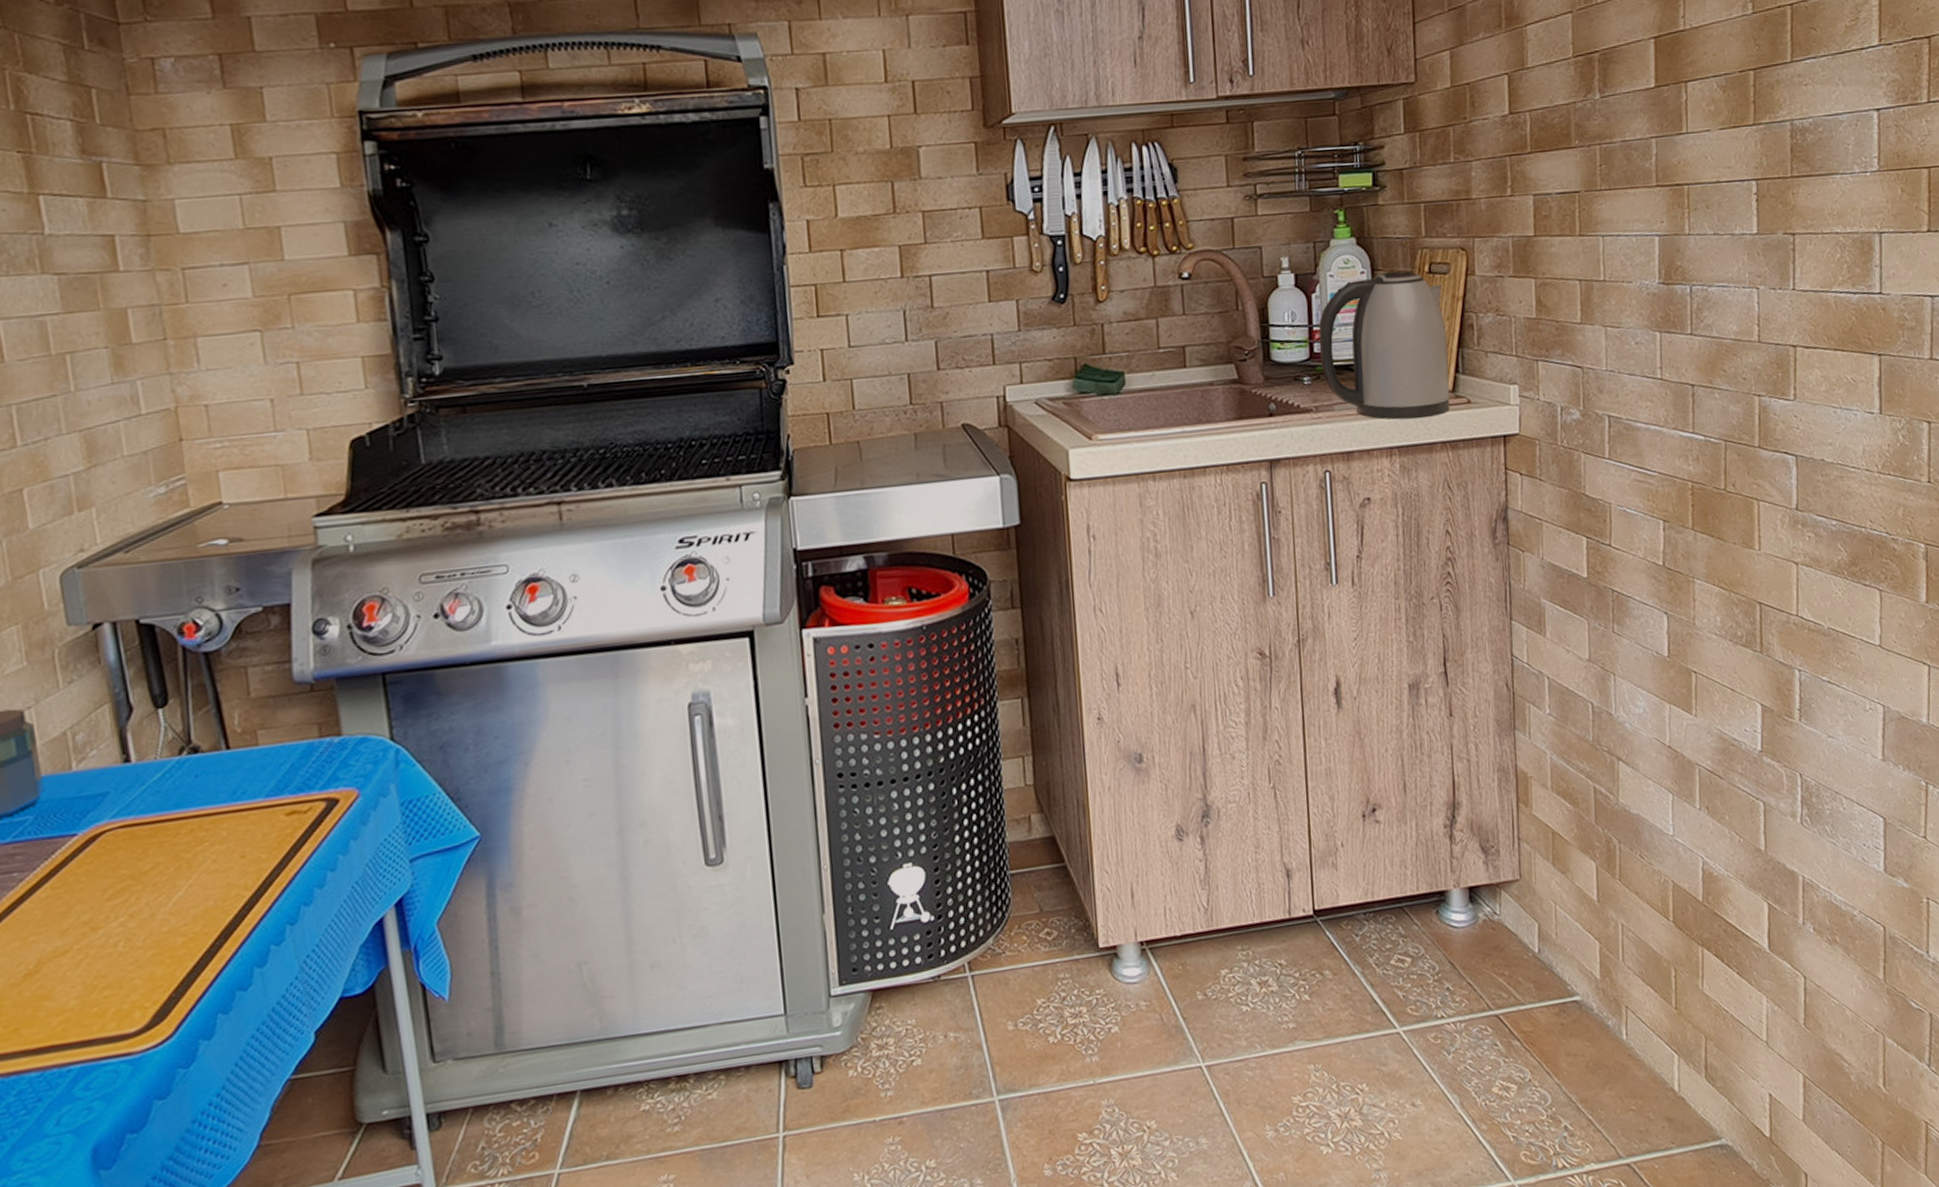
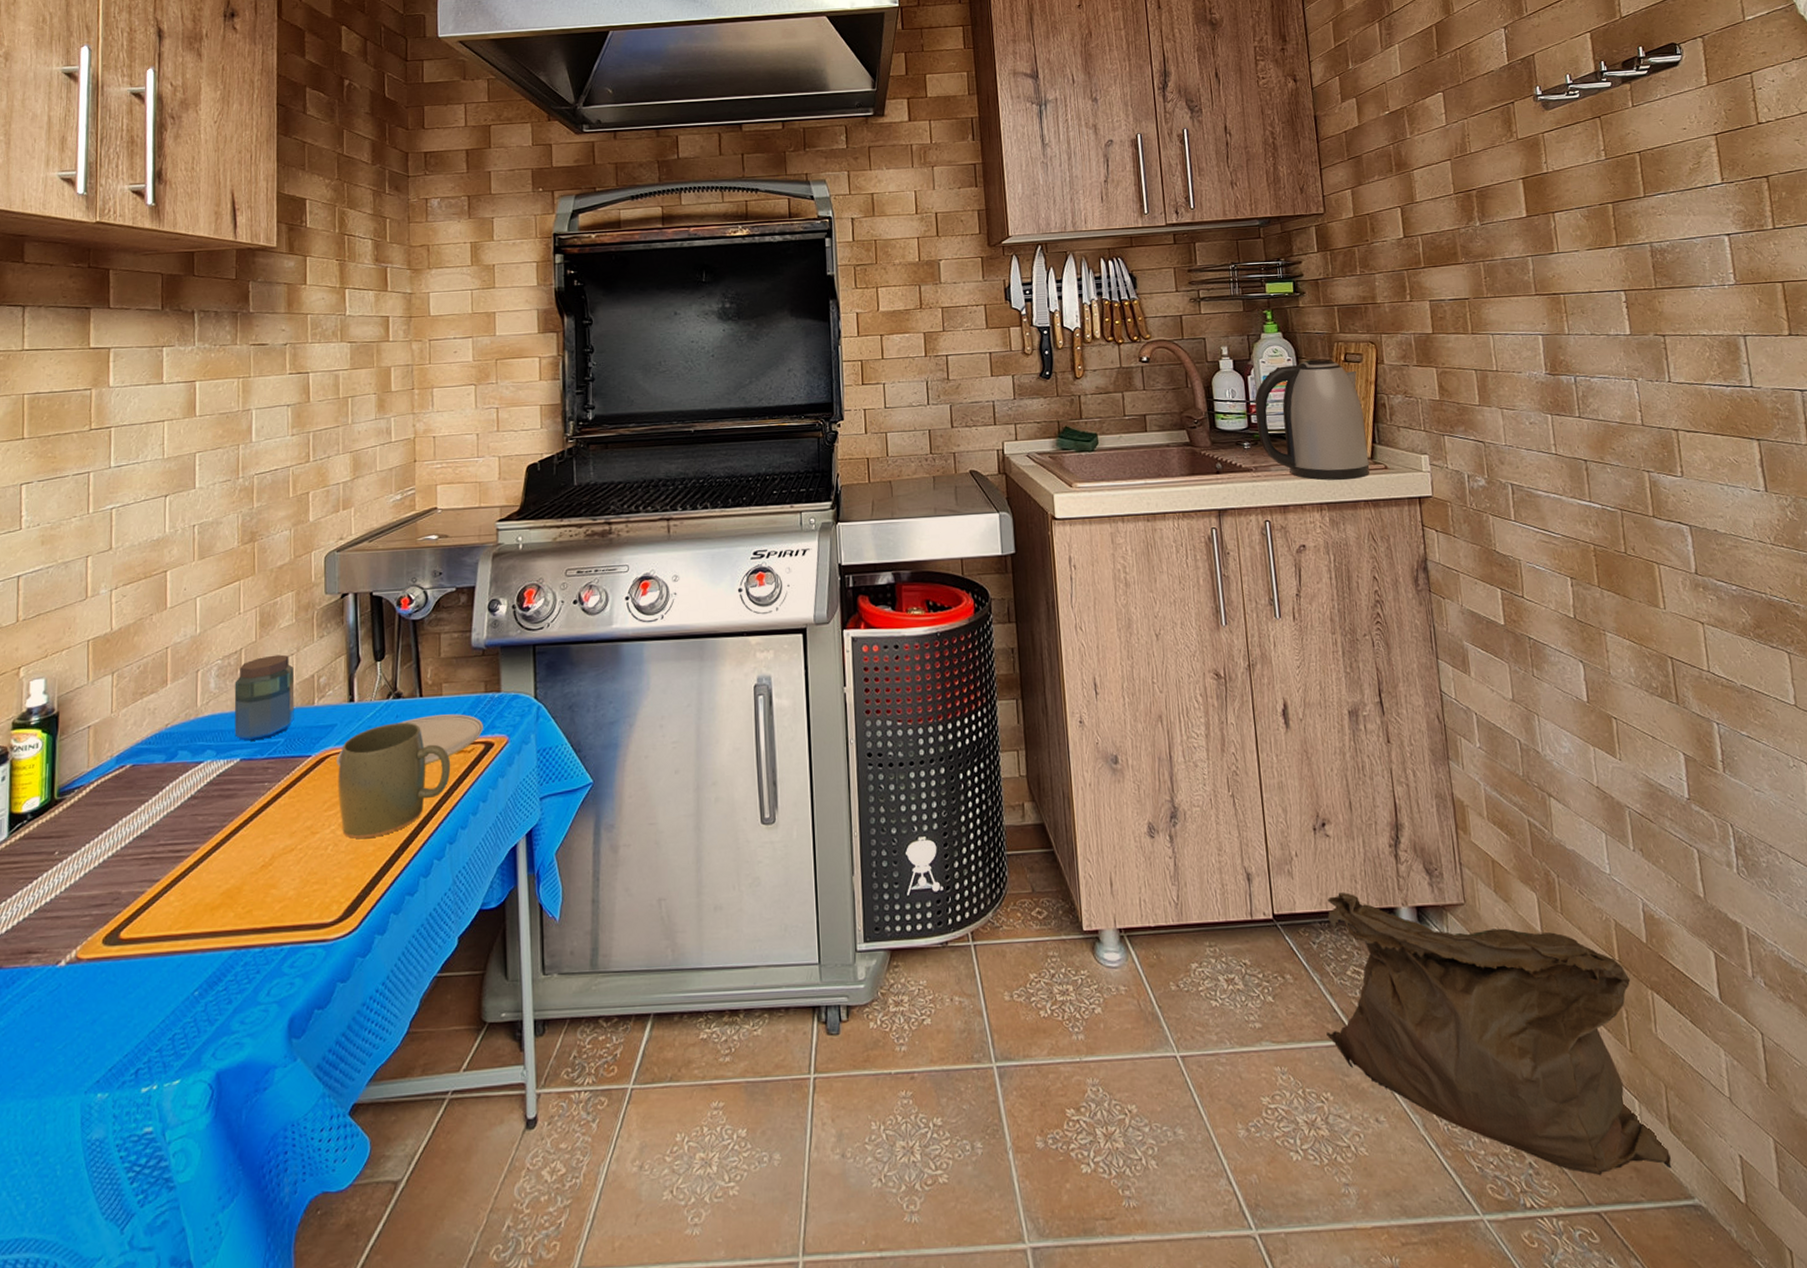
plate: none [115,766,322,845] -> present [337,714,483,767]
mug: none [119,782,282,930] -> present [338,722,451,839]
bag: none [1365,879,1704,1130] -> present [1326,892,1672,1176]

